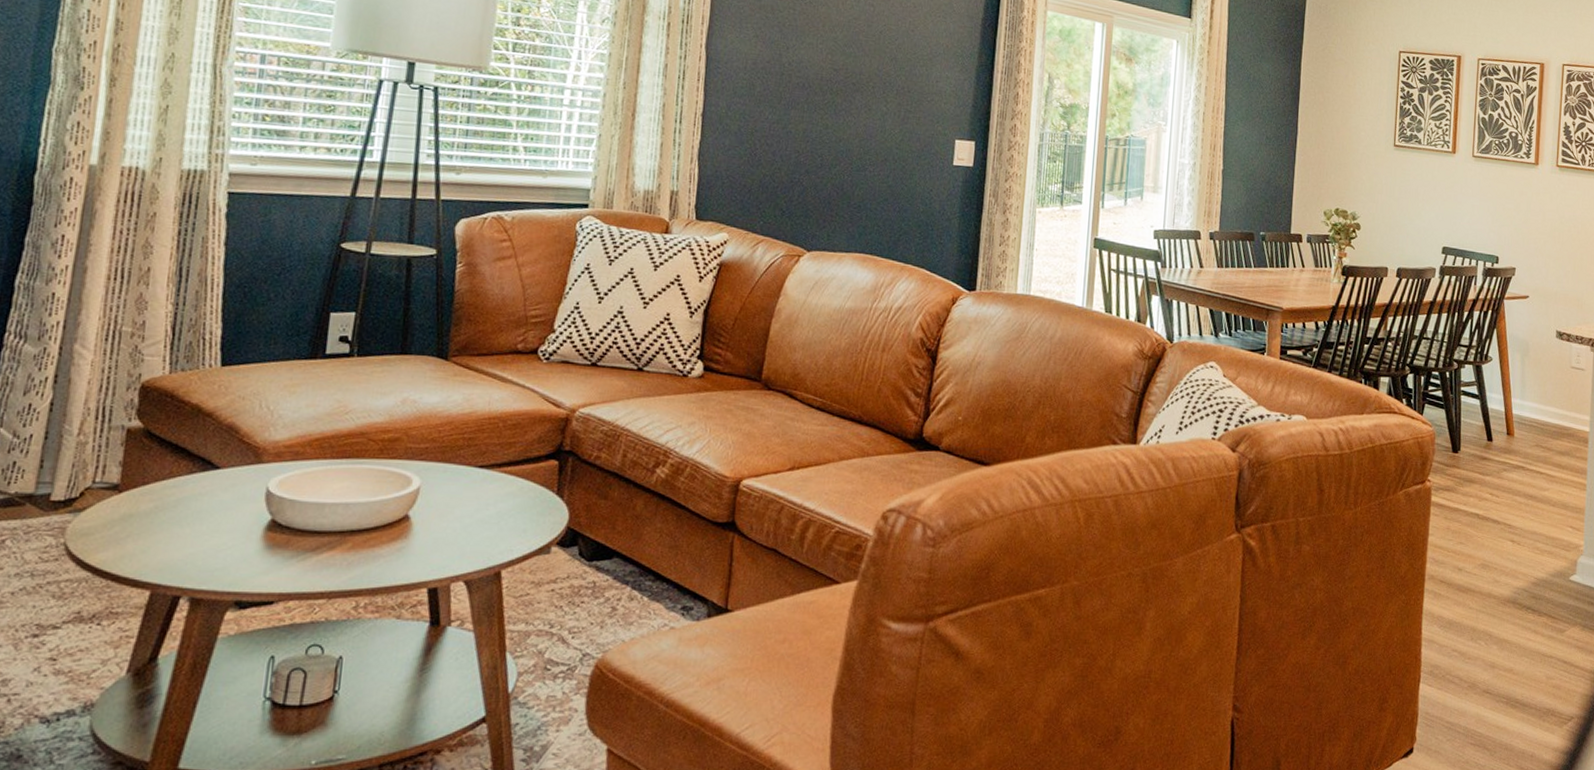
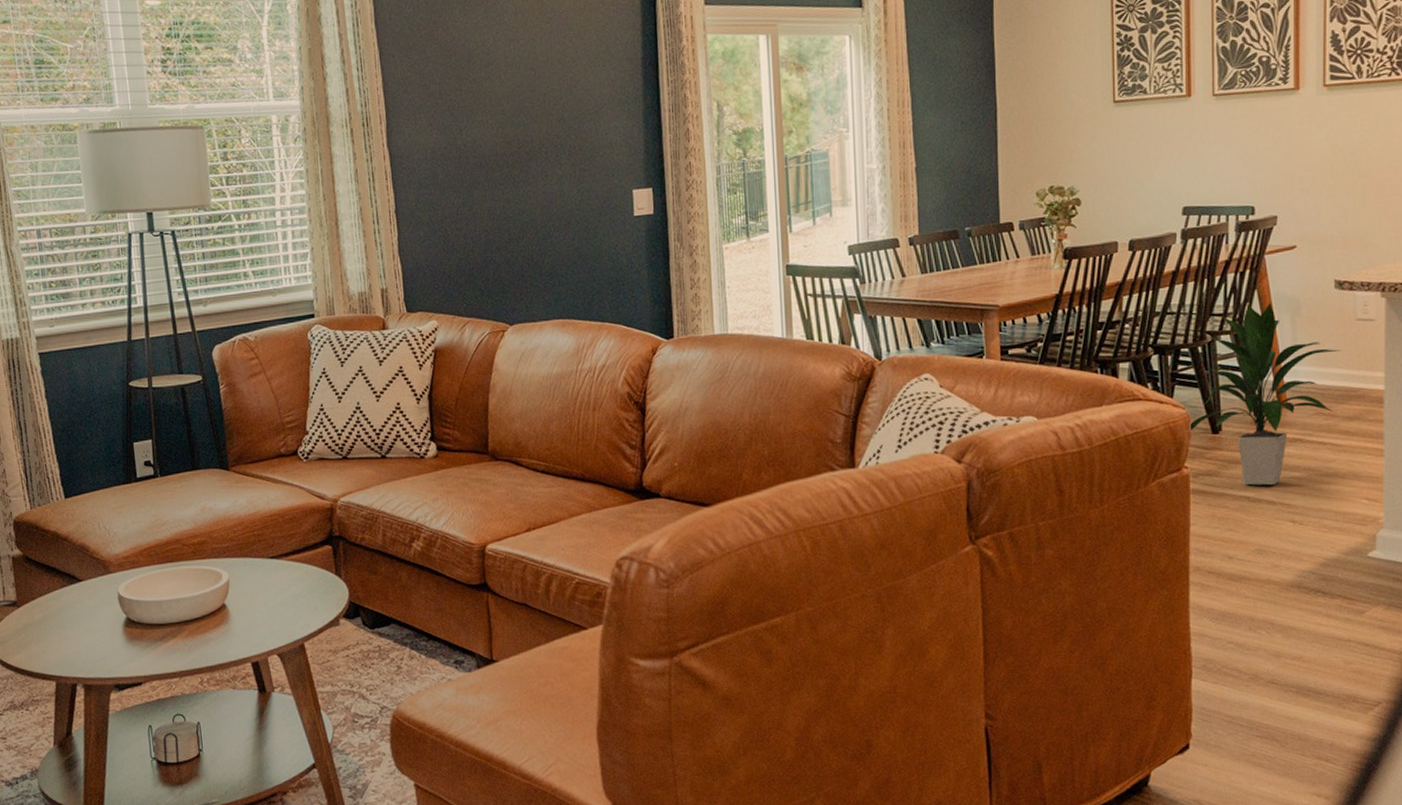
indoor plant: none [1435,340,1559,506] -> present [1191,302,1343,486]

